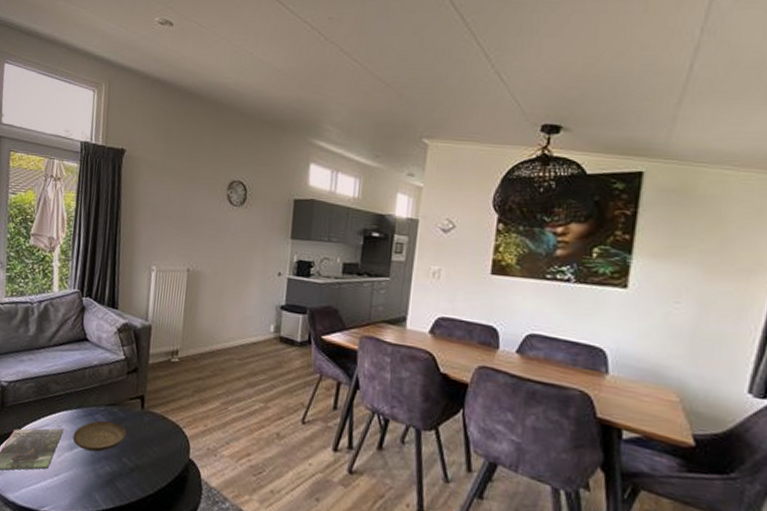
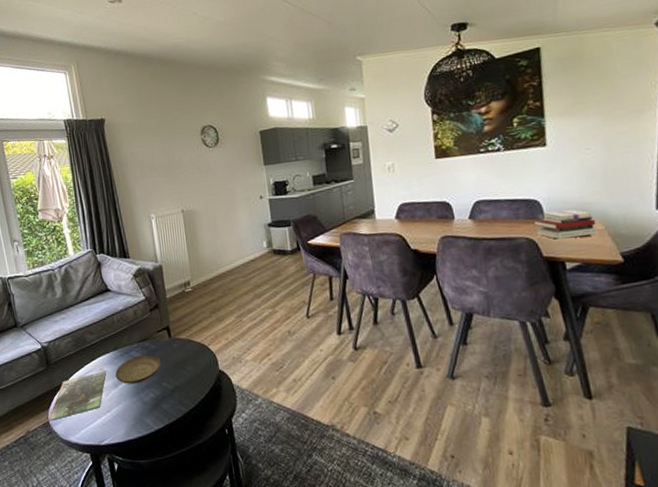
books: none [593,365,670,406] -> present [533,209,596,240]

